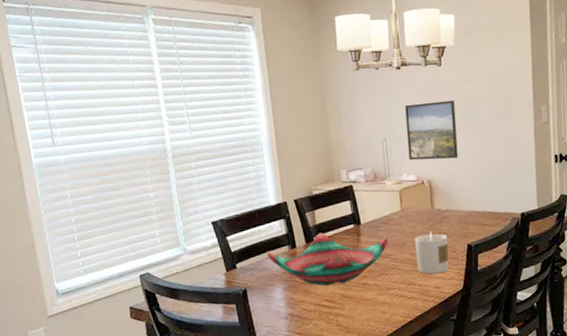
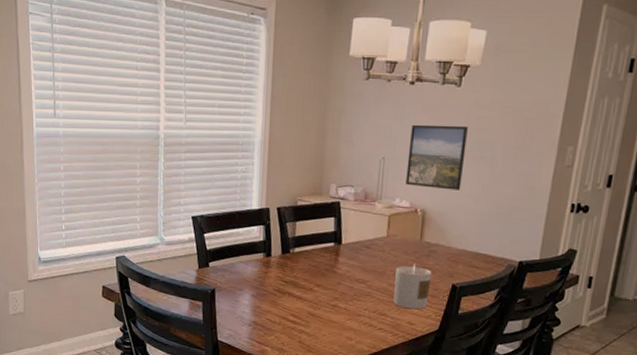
decorative bowl: present [266,232,389,286] -> none [240,245,369,302]

